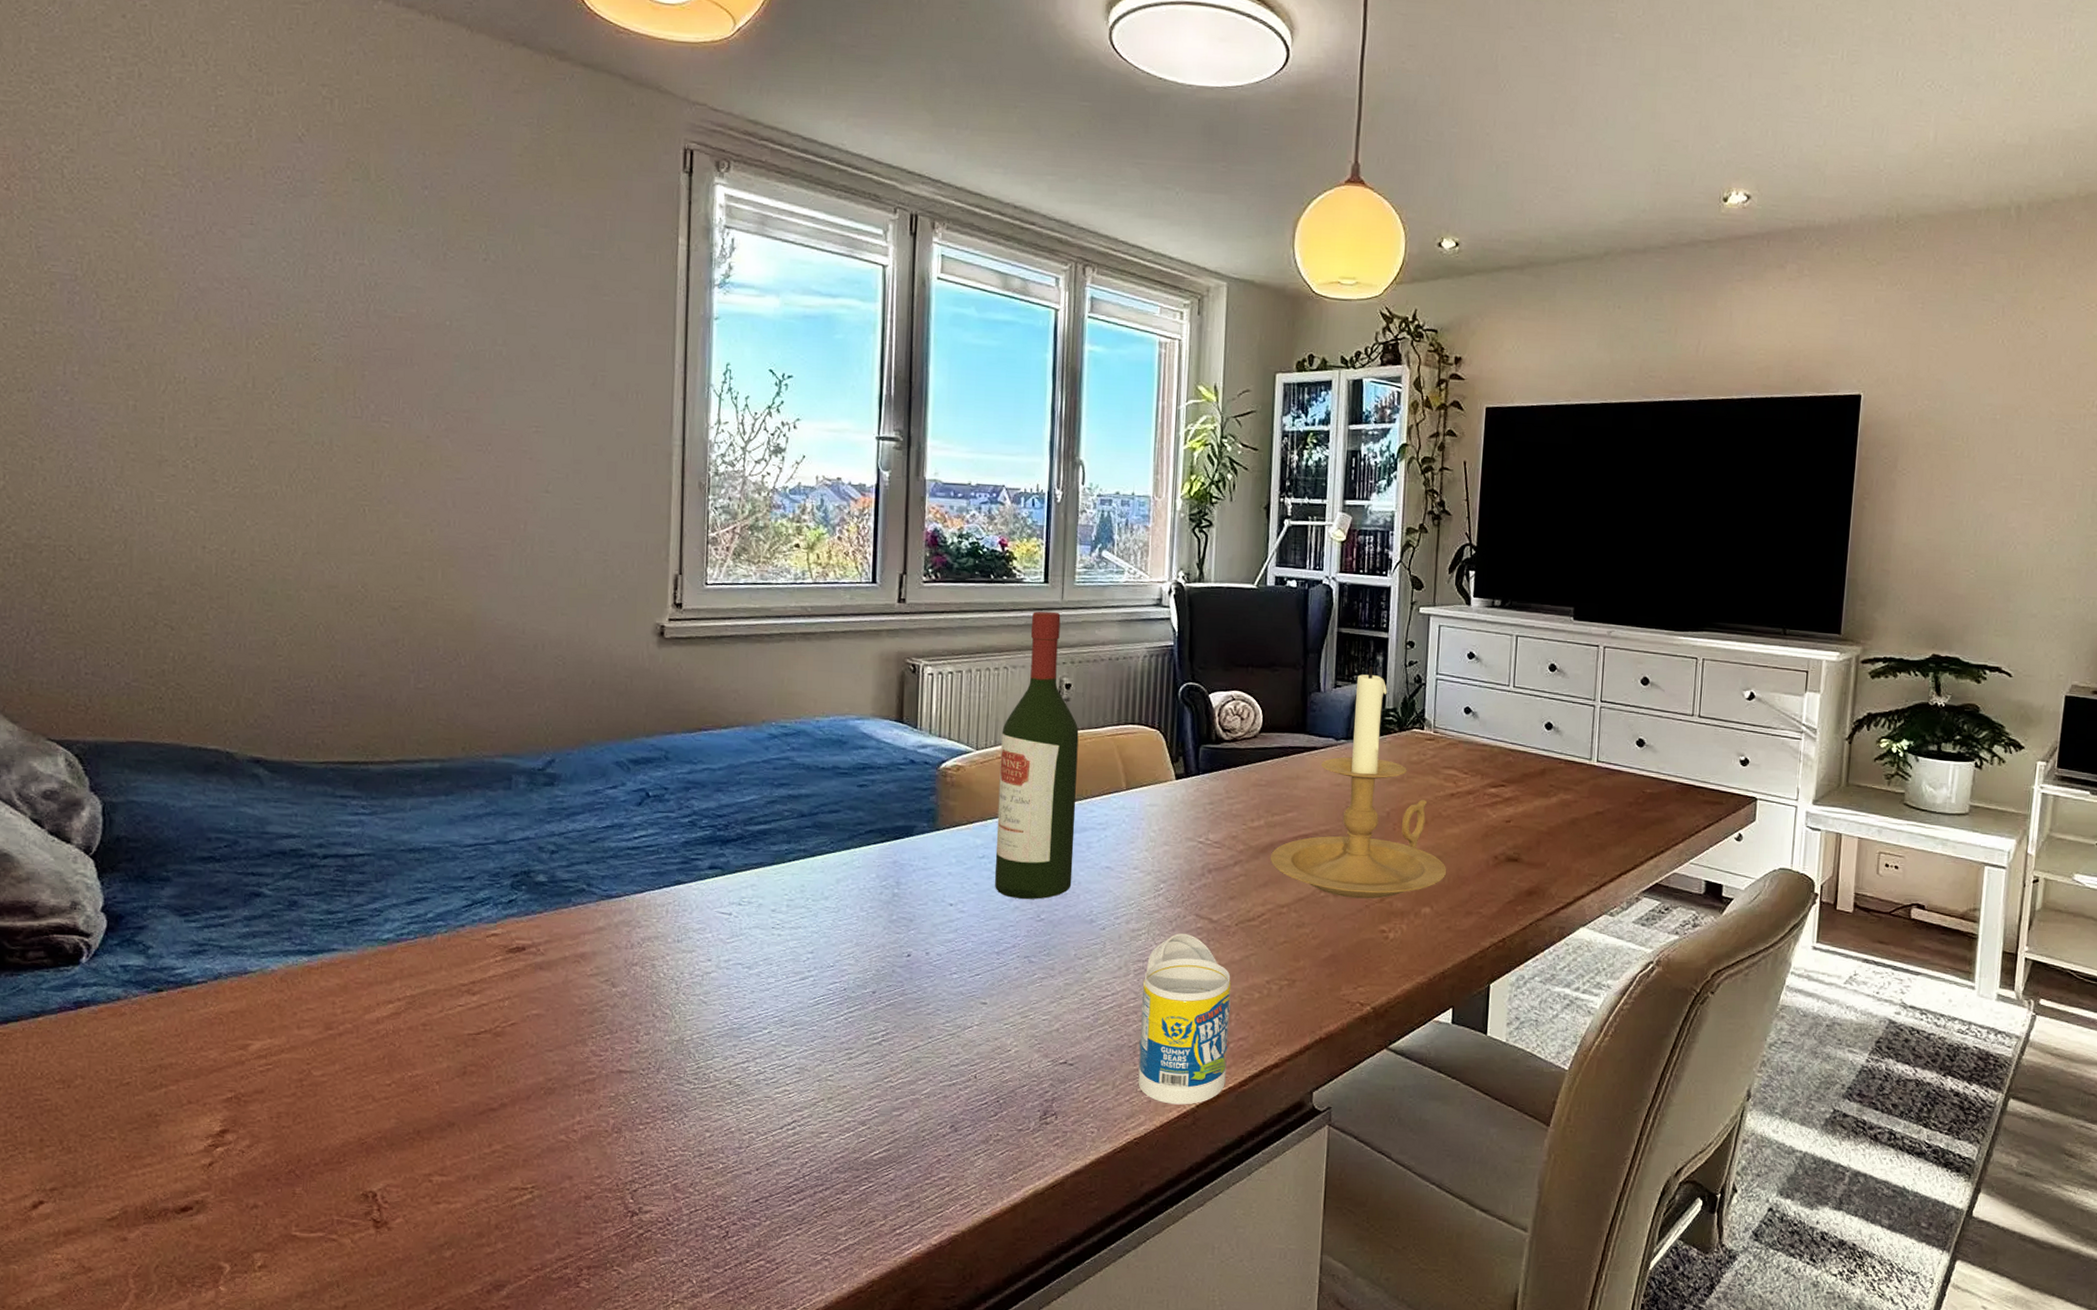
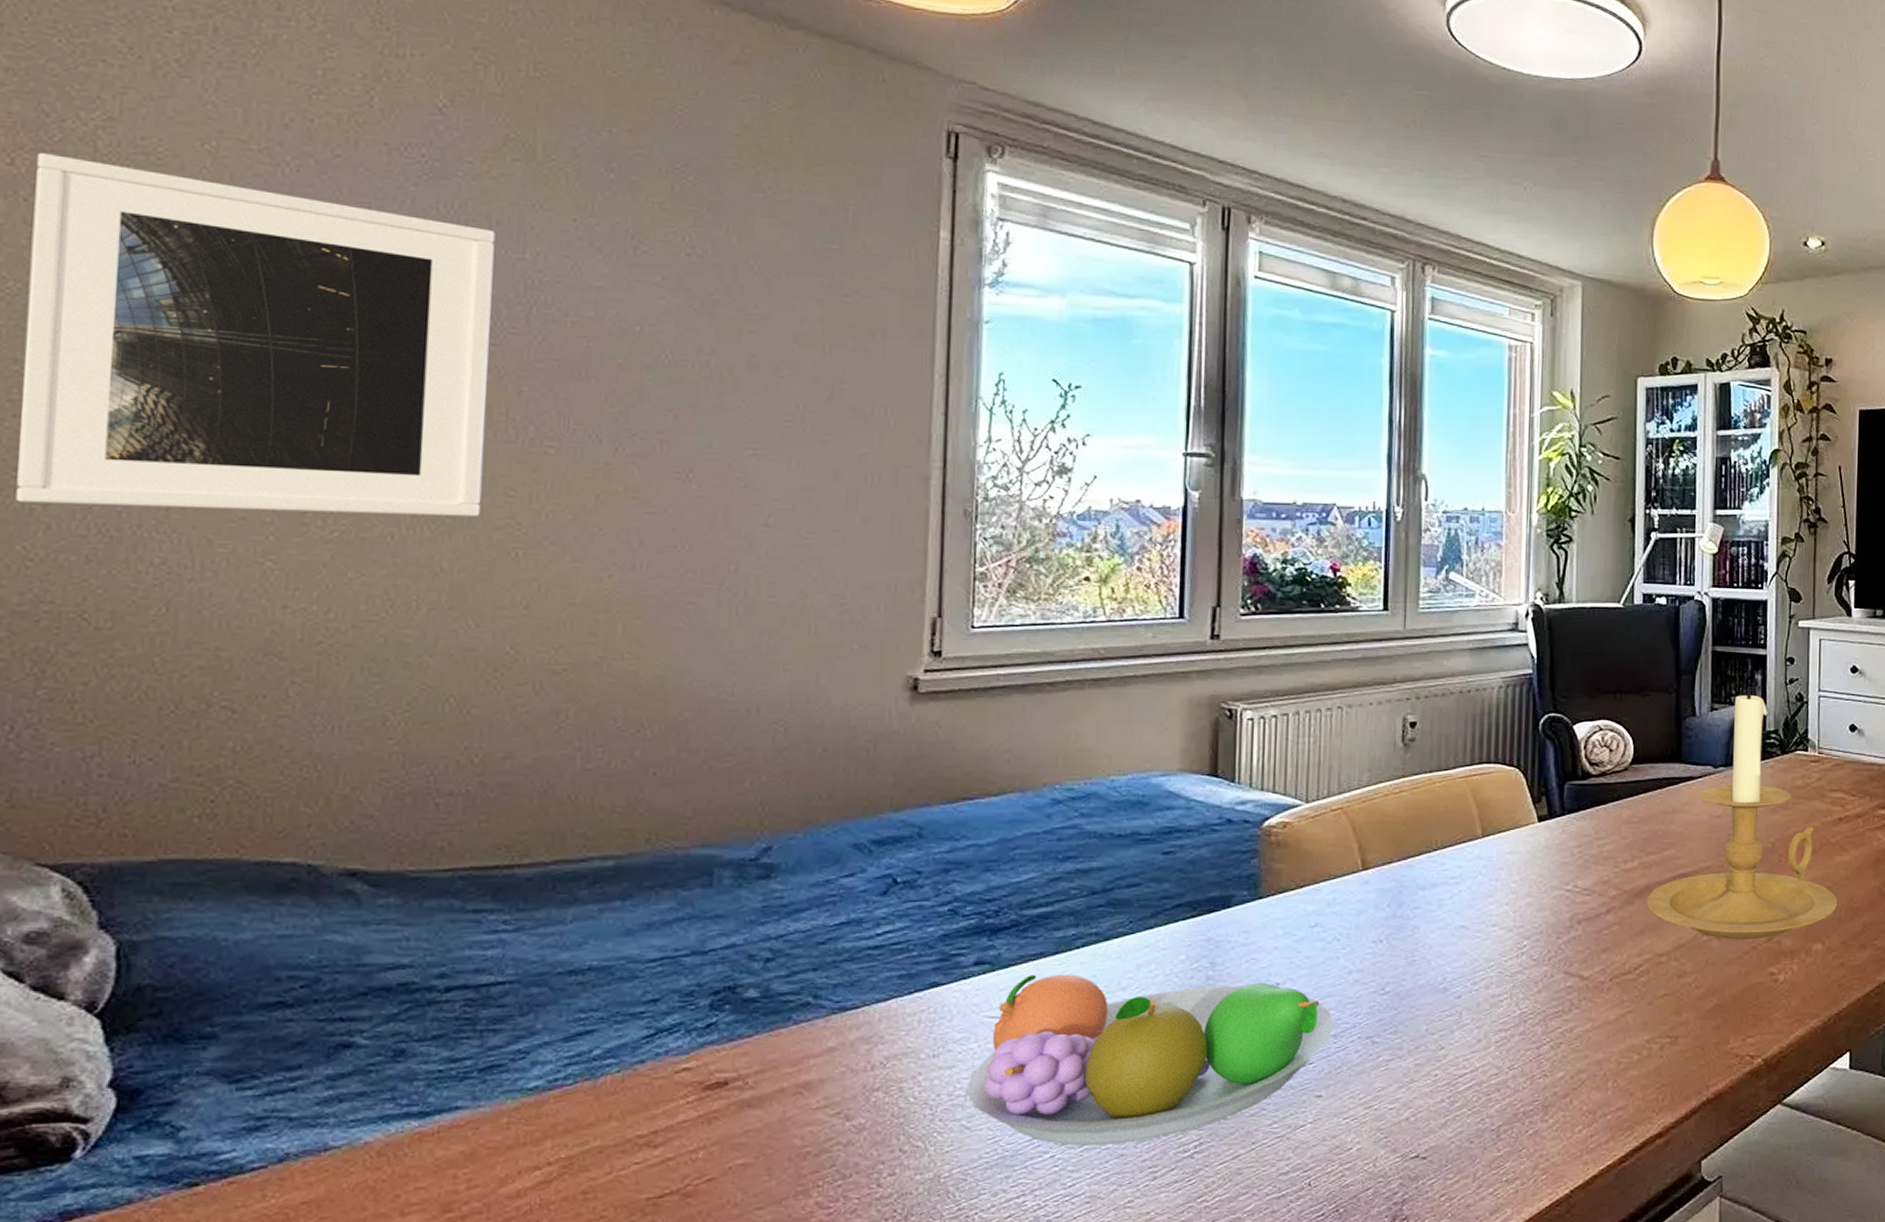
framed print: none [22,179,342,479] -> present [16,152,495,517]
fruit bowl: none [703,881,998,1028] -> present [966,974,1335,1146]
wine bottle: present [994,611,1079,899] -> none [1329,642,1427,970]
cup: present [1138,933,1232,1105] -> none [1502,995,1607,1192]

